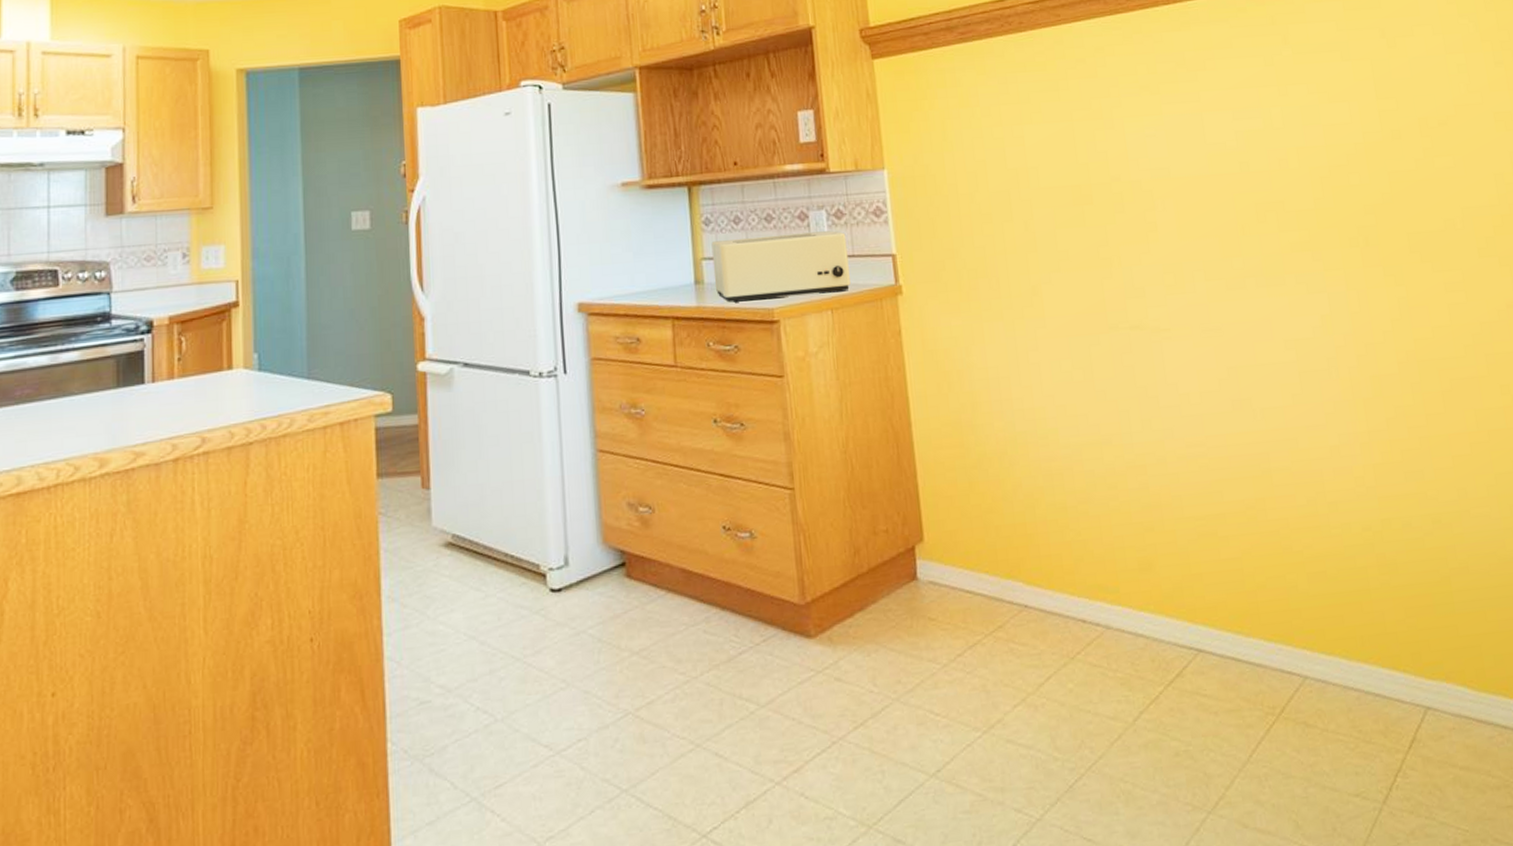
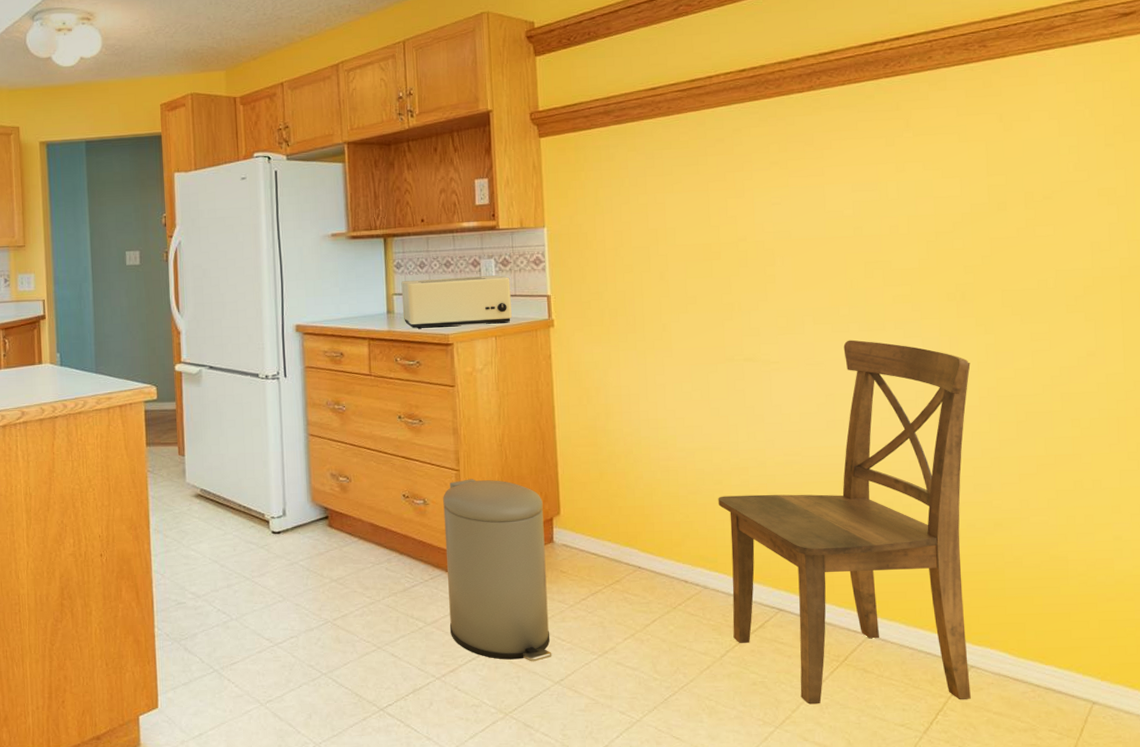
pedal bin: none [774,499,925,749] -> present [443,479,552,662]
dining chair: none [1113,298,1432,777] -> present [718,340,971,705]

